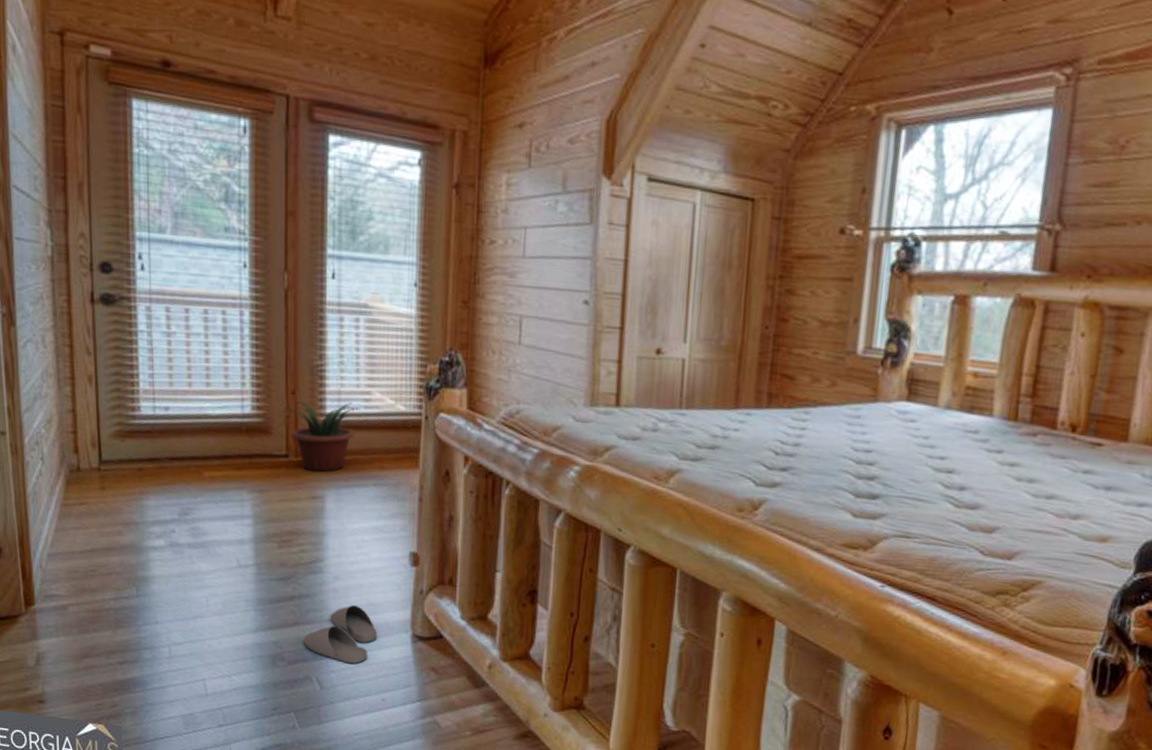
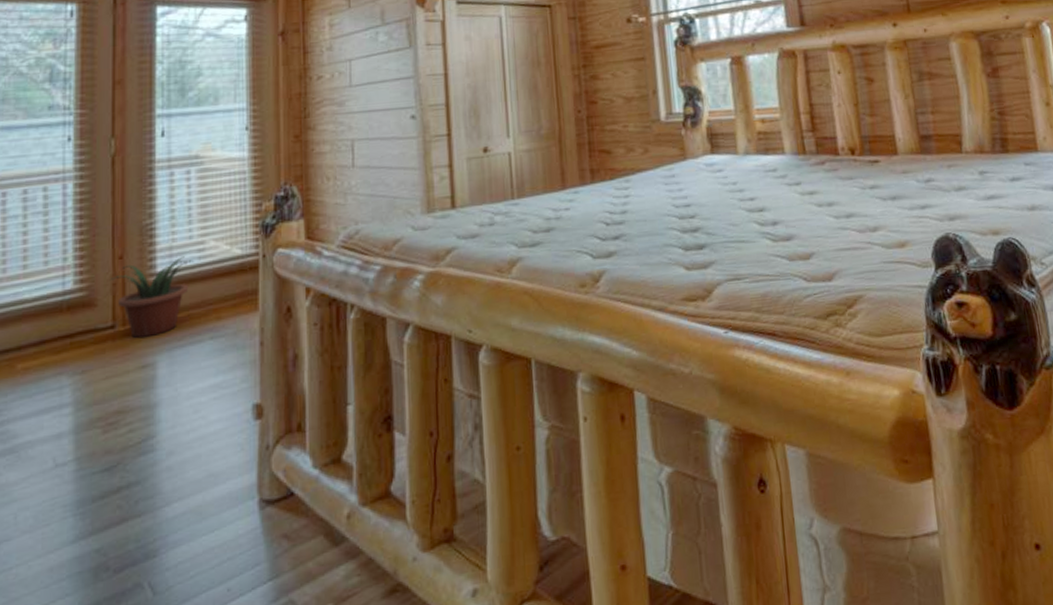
slippers: present [303,605,377,665] -> none [132,480,219,555]

